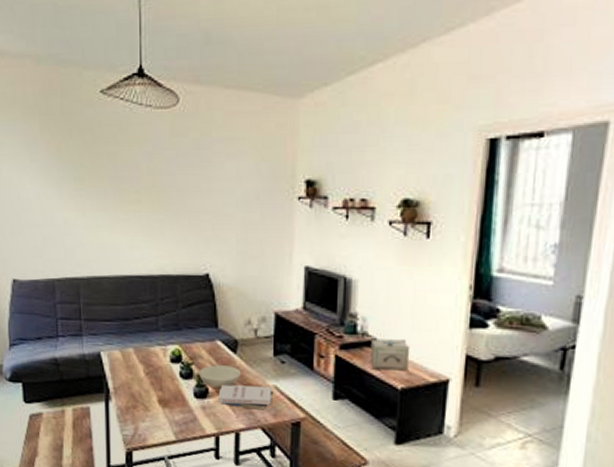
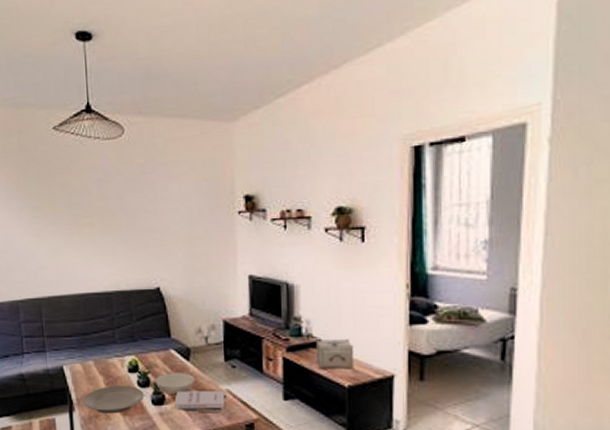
plate: none [120,375,187,405] -> present [83,386,145,414]

